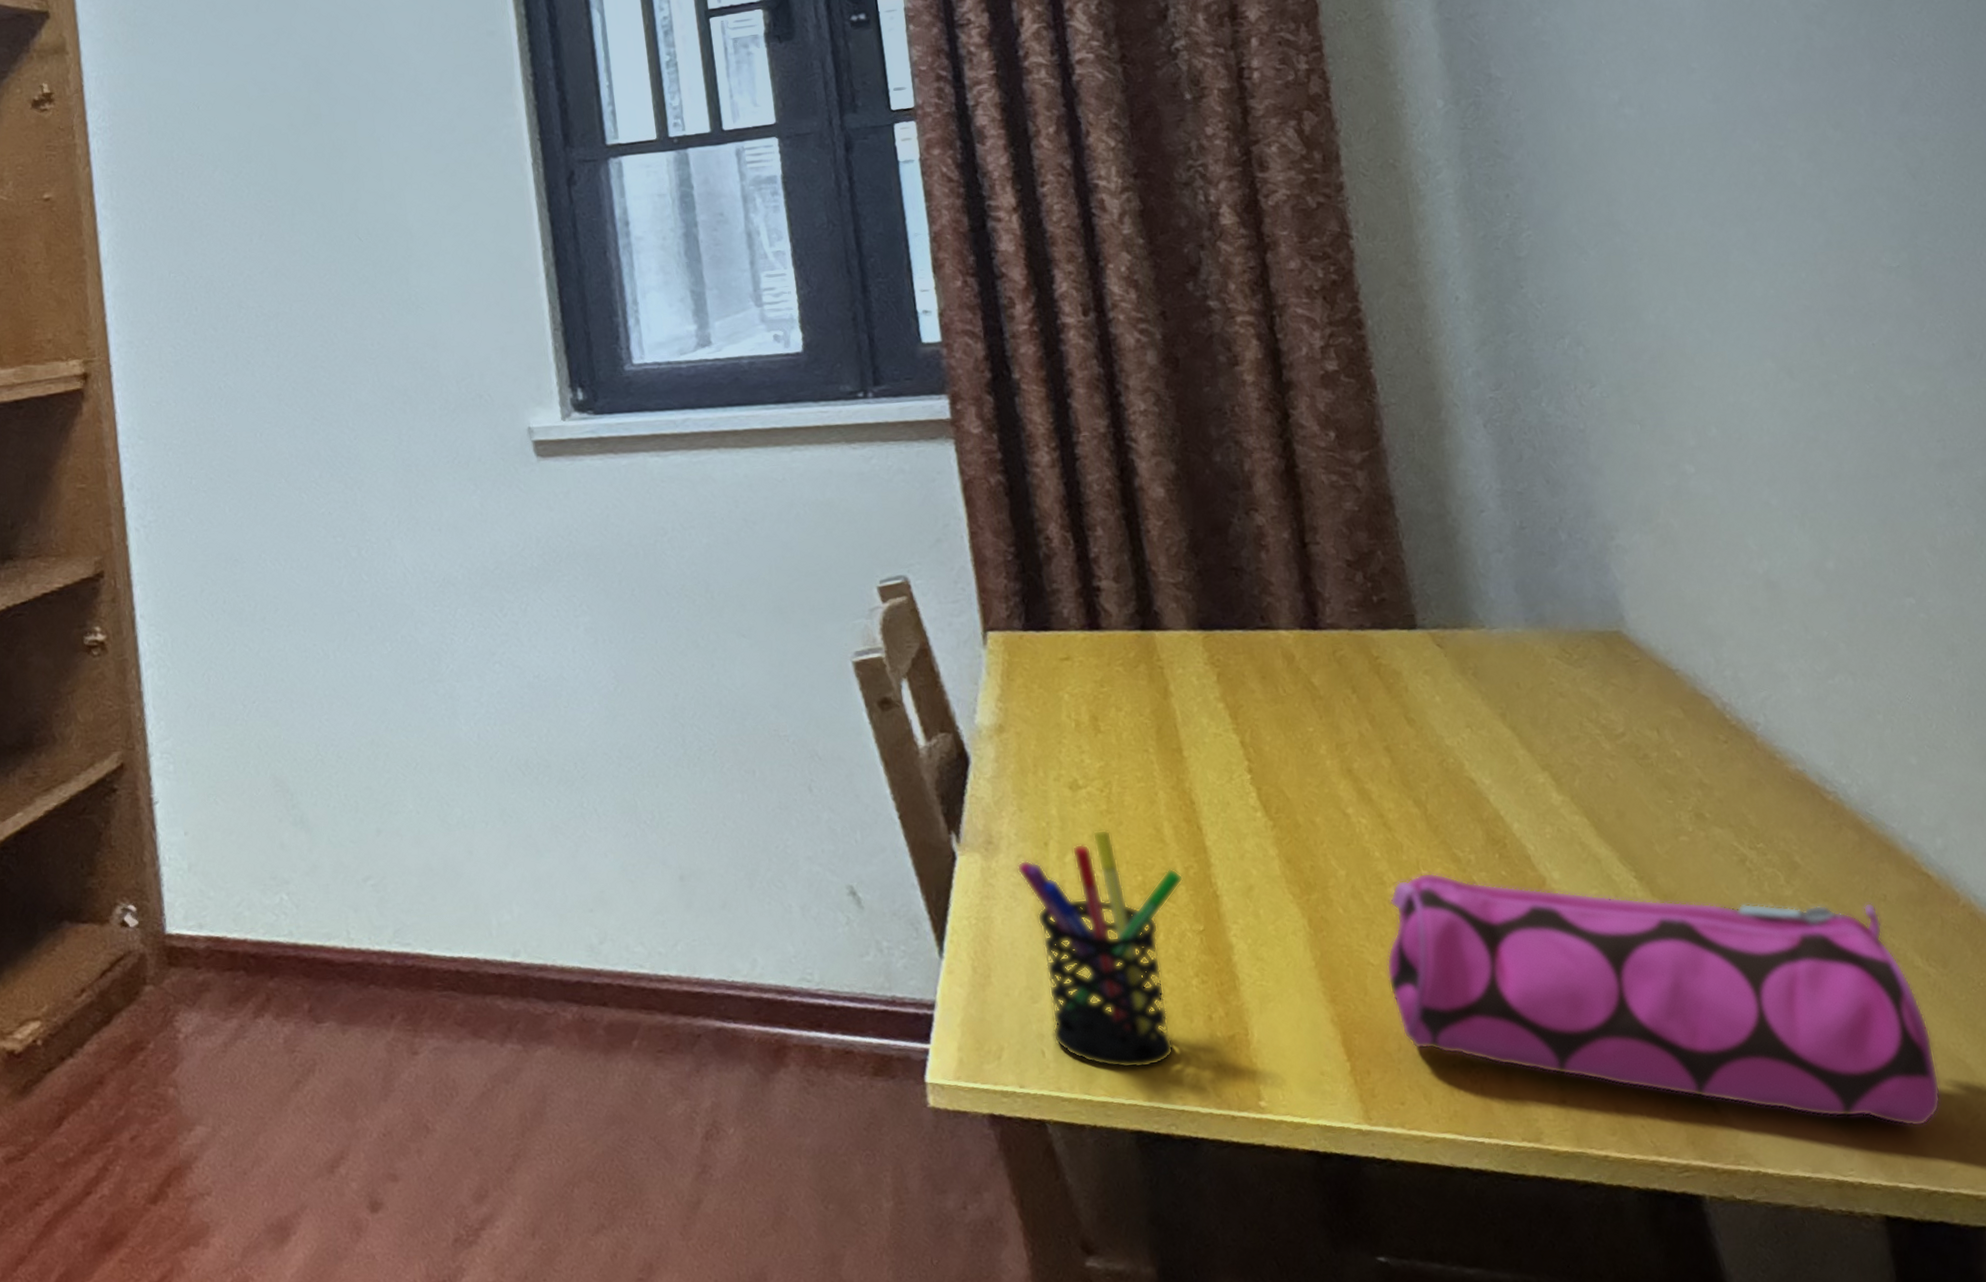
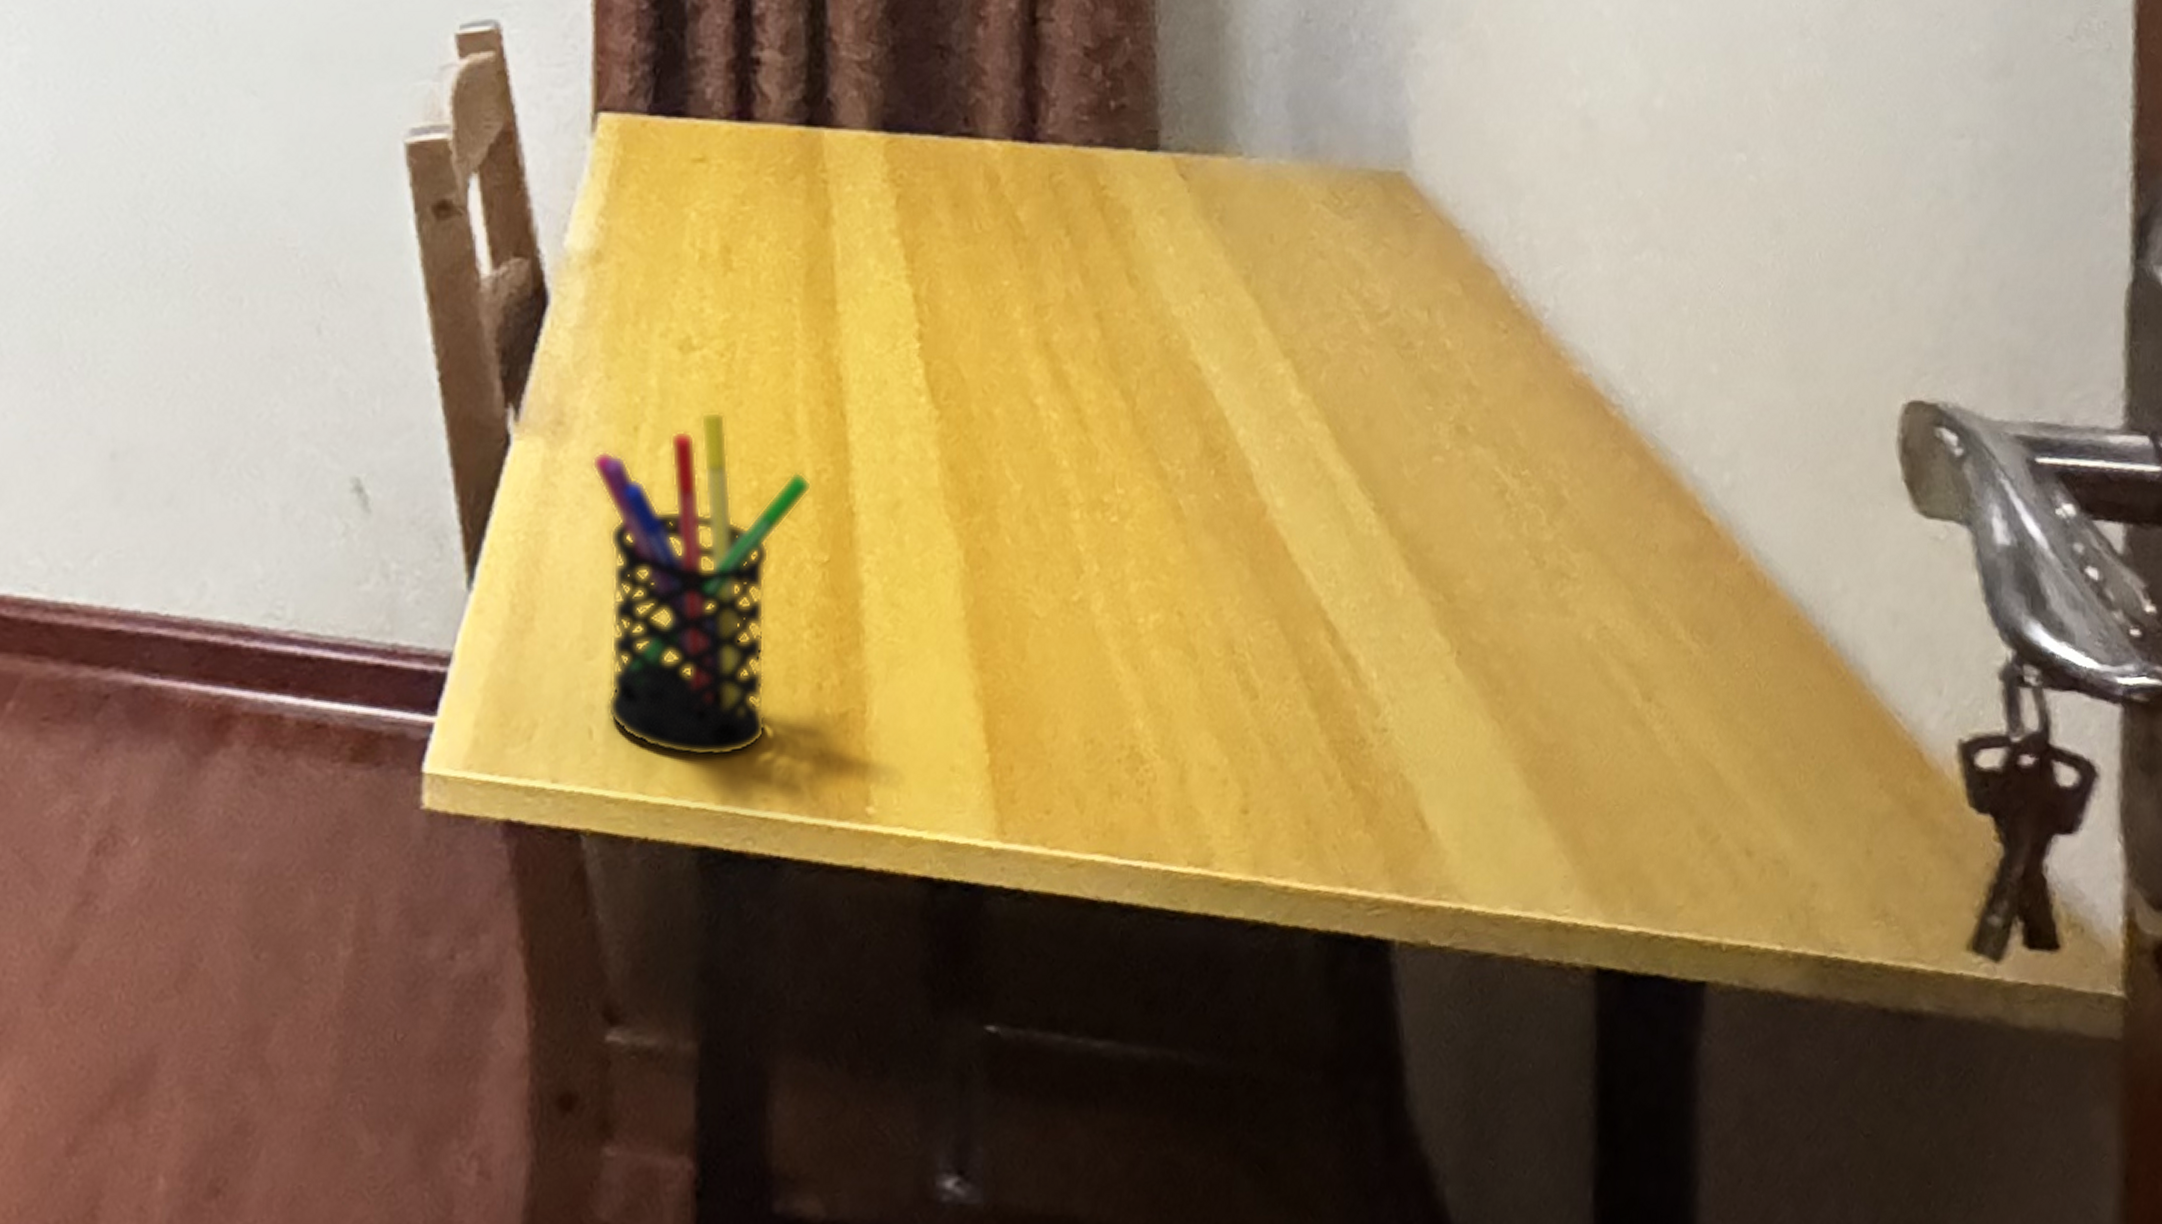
pencil case: present [1386,872,1942,1127] -> none [1054,491,1682,852]

